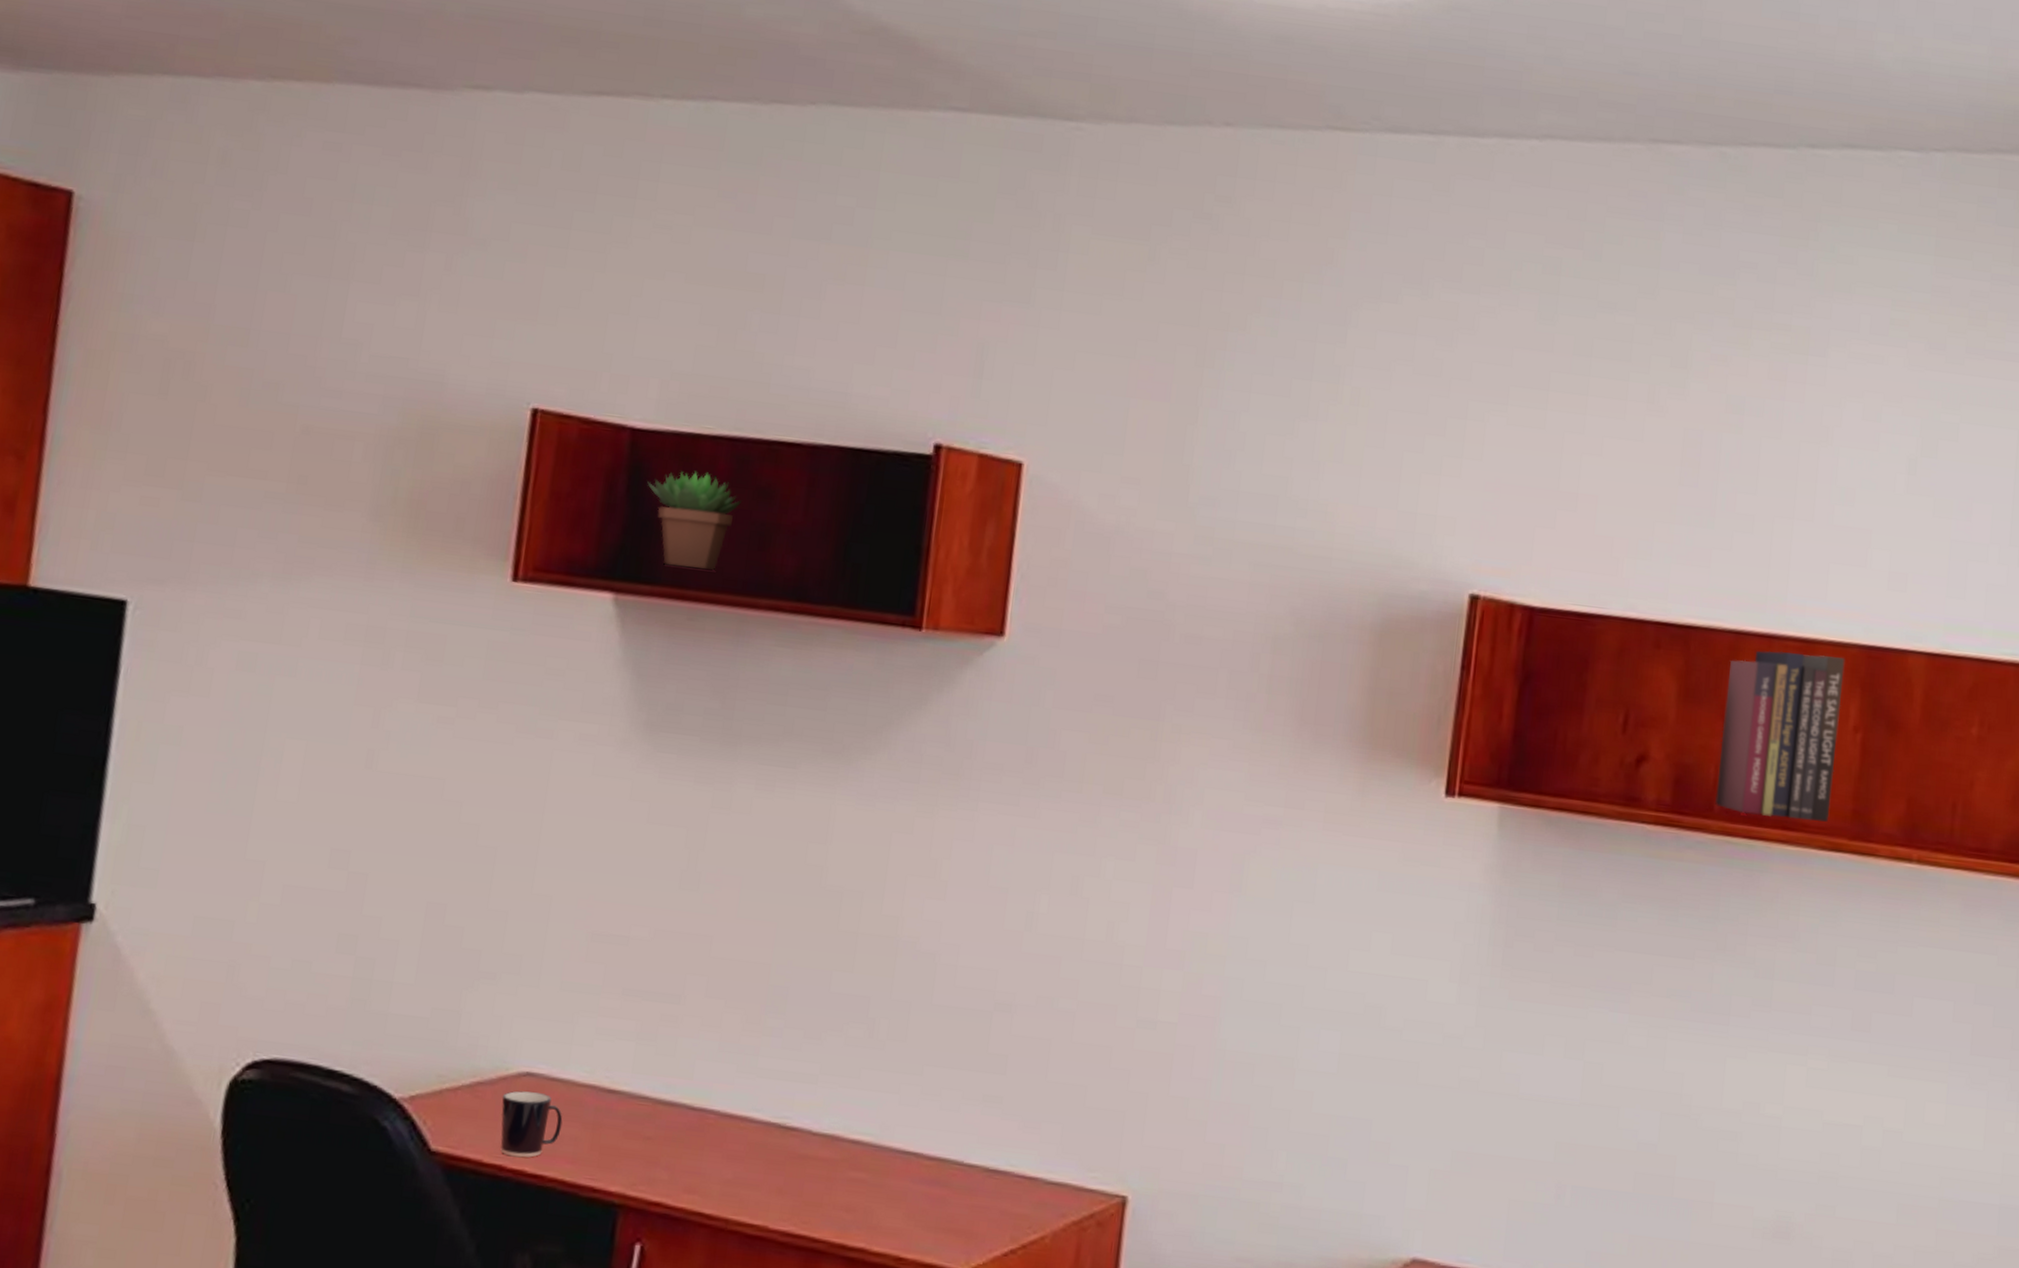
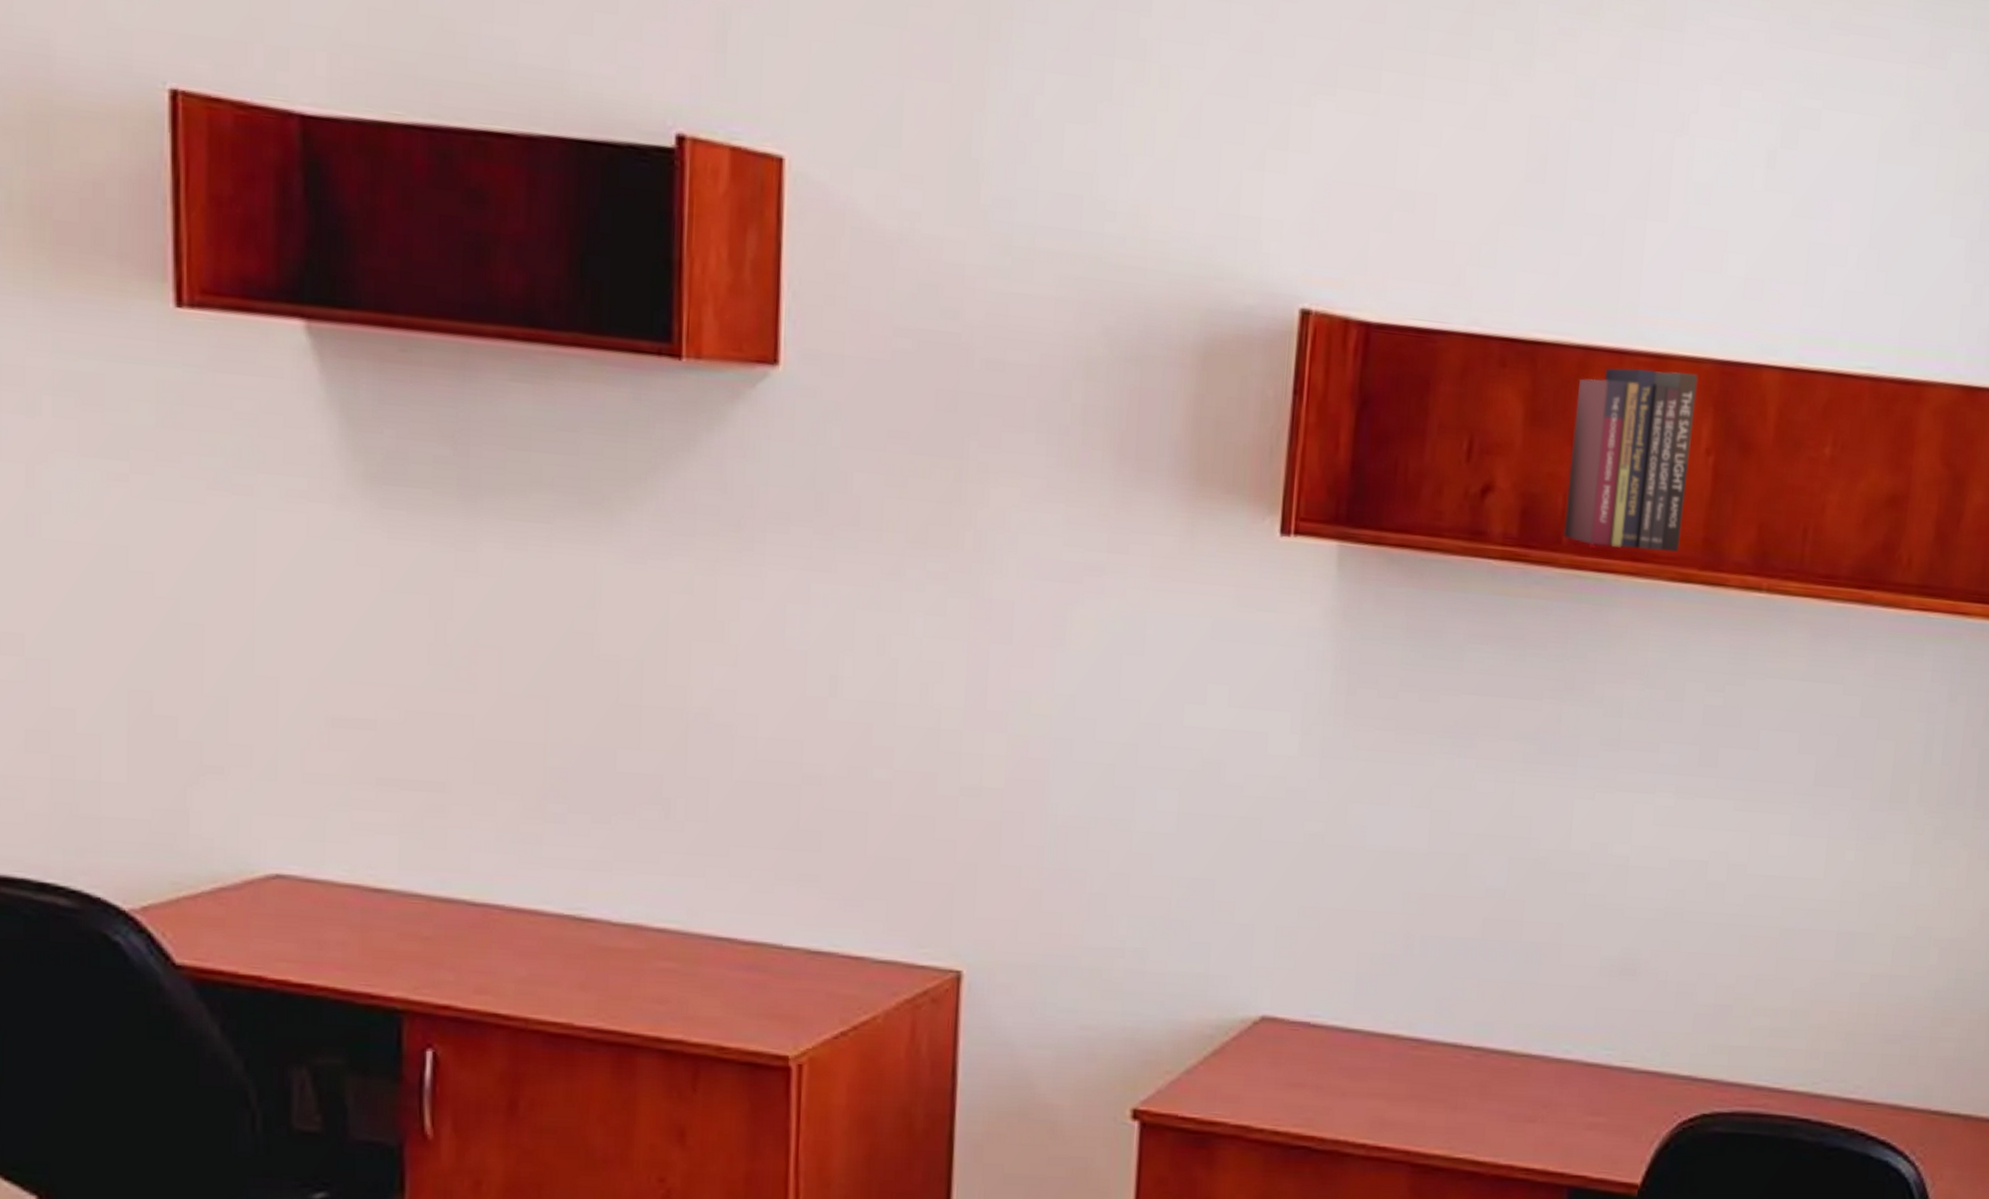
mug: present [500,1090,563,1158] -> none [250,894,325,967]
succulent plant: present [647,471,743,571] -> none [329,168,450,291]

